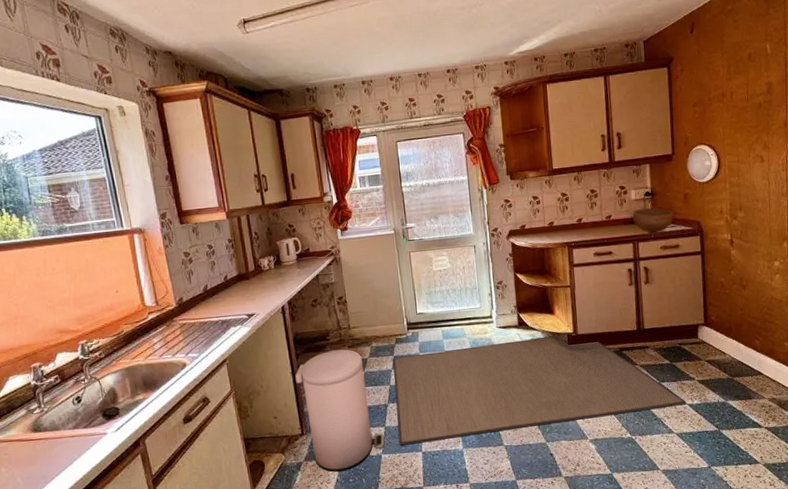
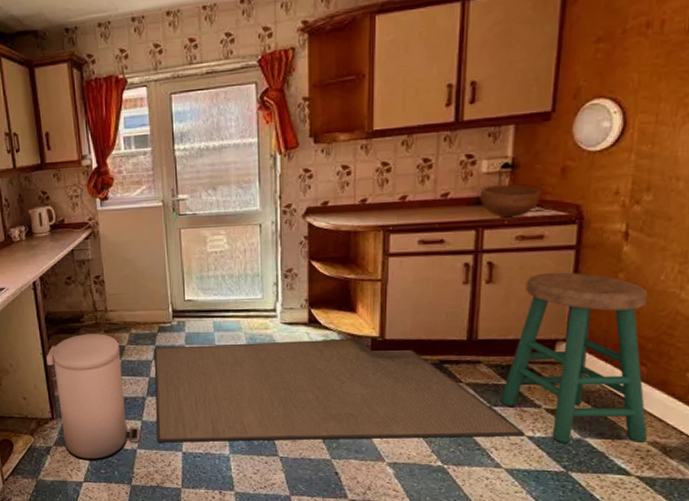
stool: none [666,272,768,407] -> present [501,272,648,443]

